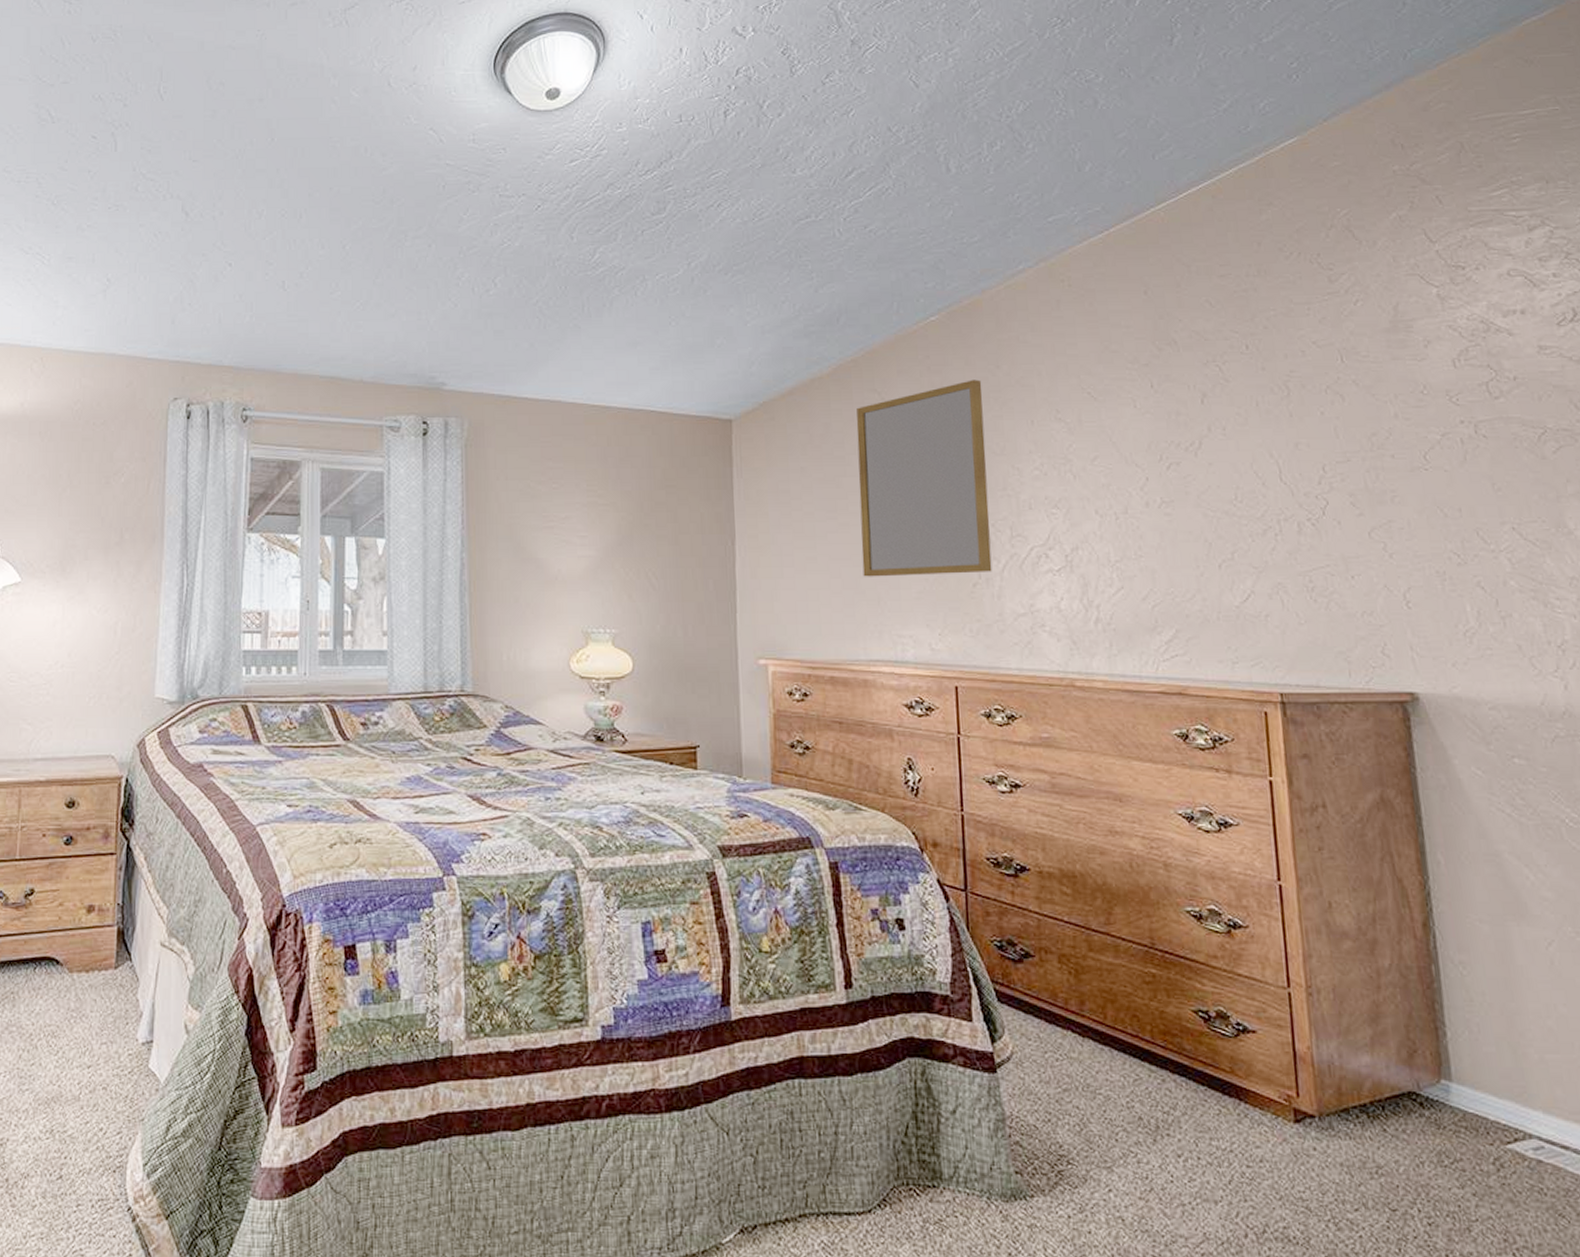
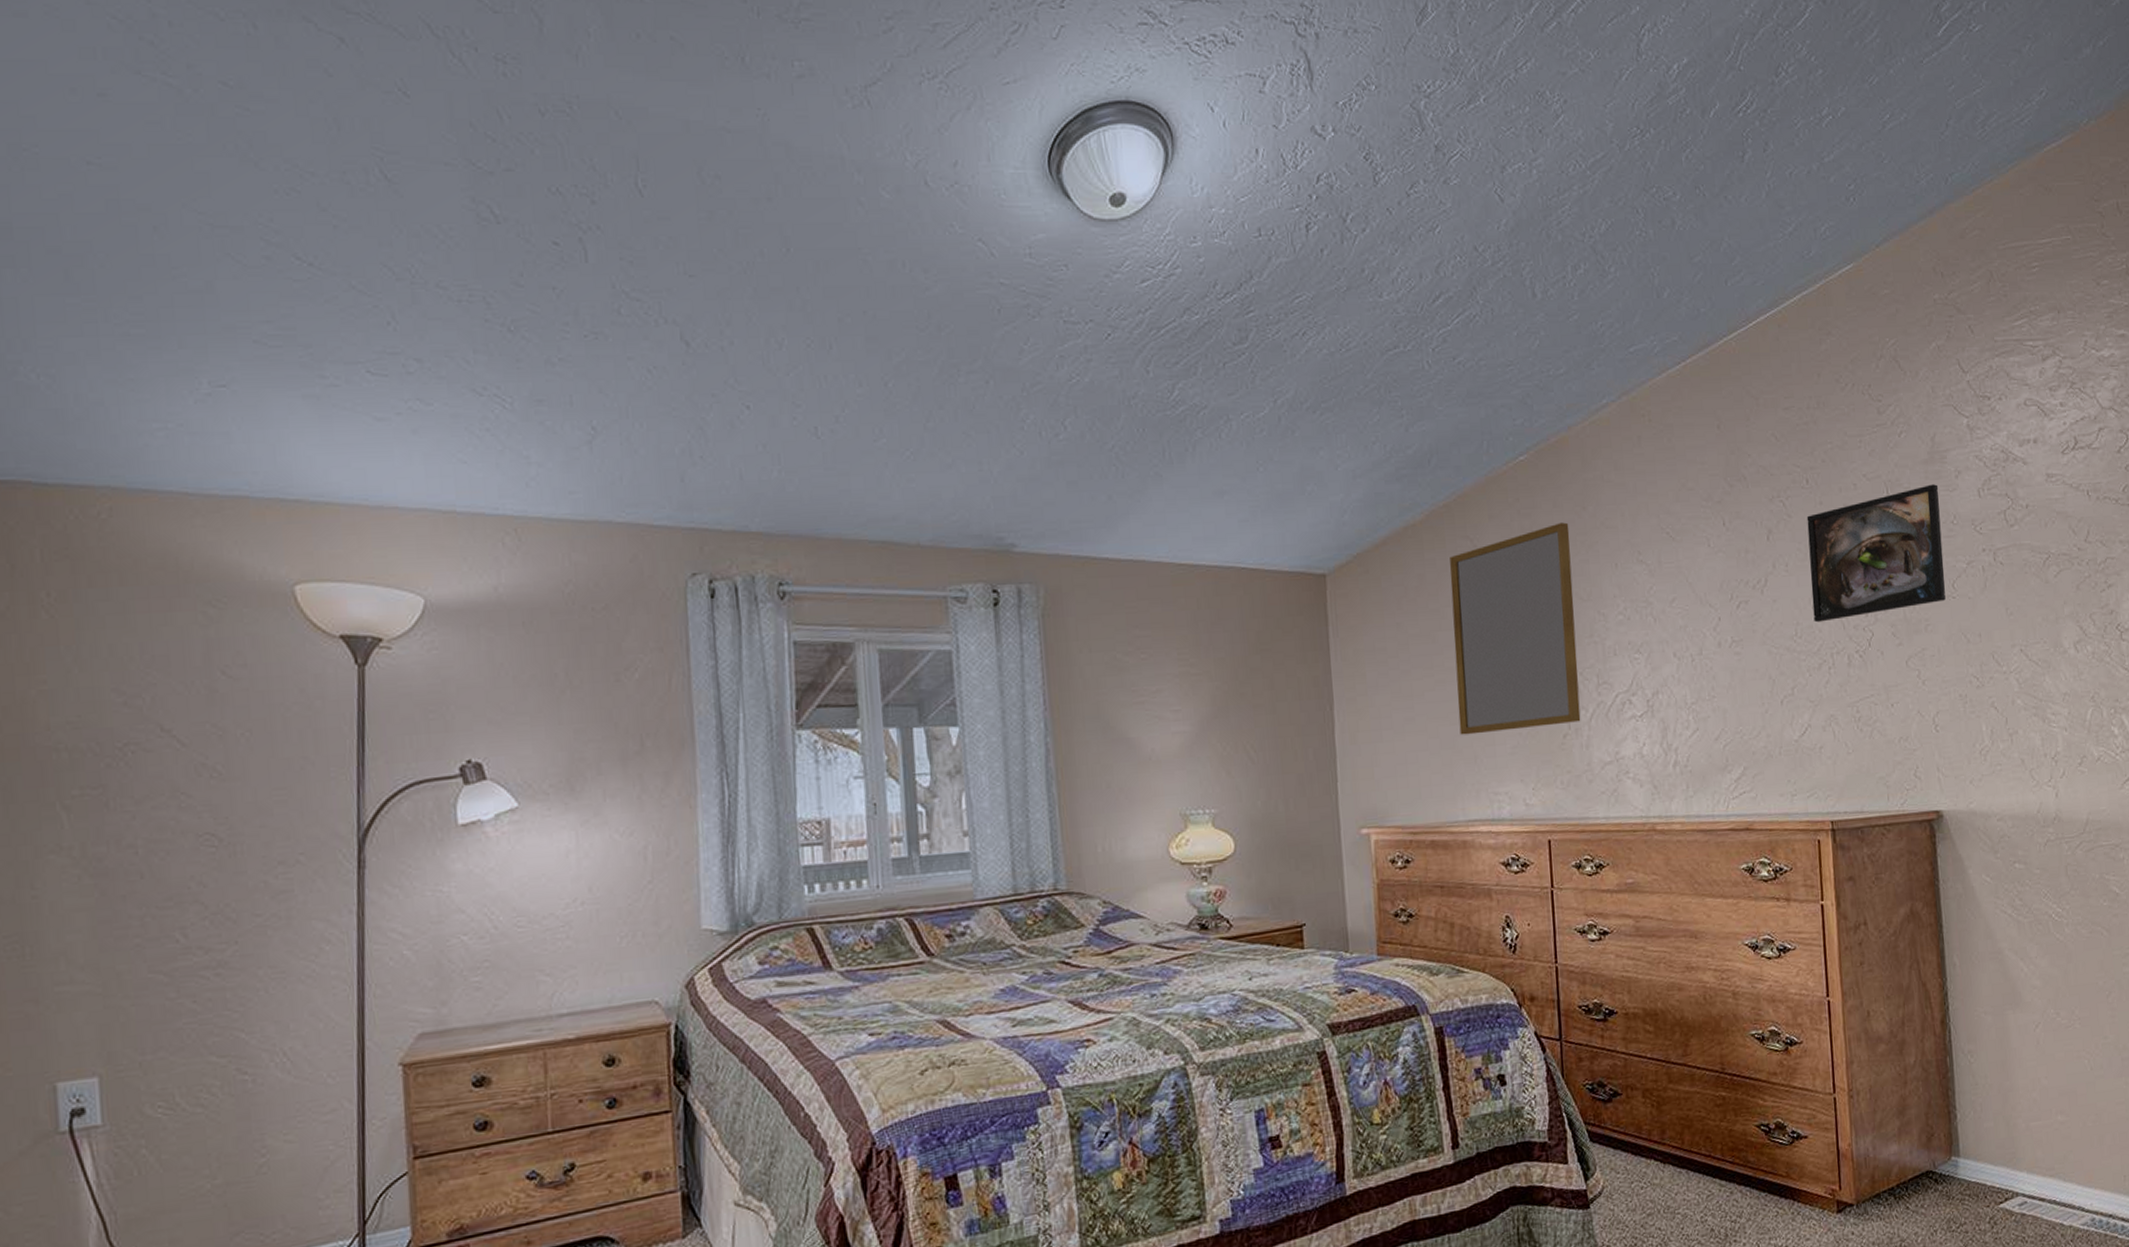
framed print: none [1247,353,1416,488] -> present [1806,484,1946,623]

